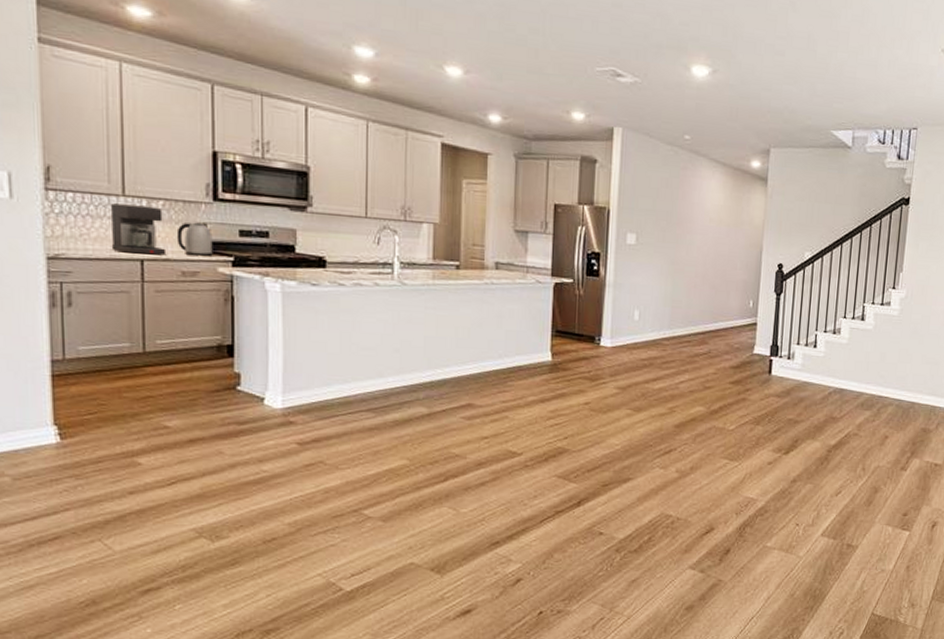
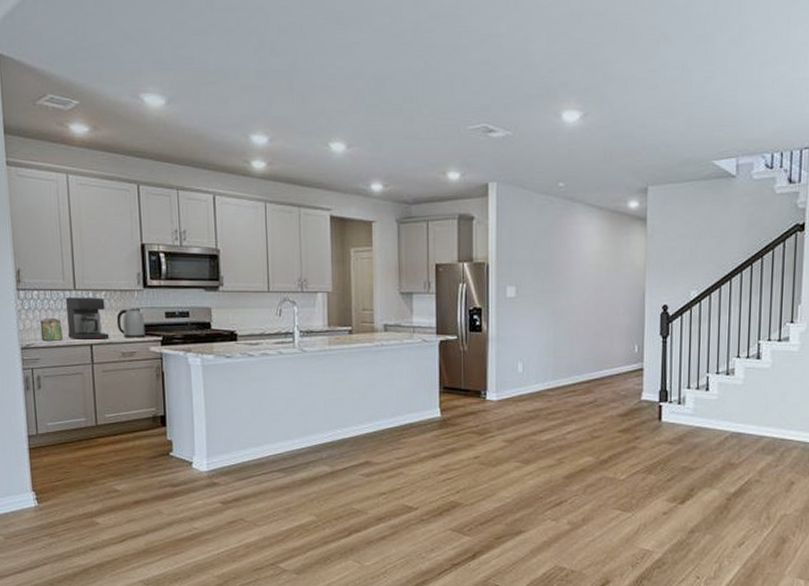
canister: none [74,225,106,254] -> present [40,318,64,342]

